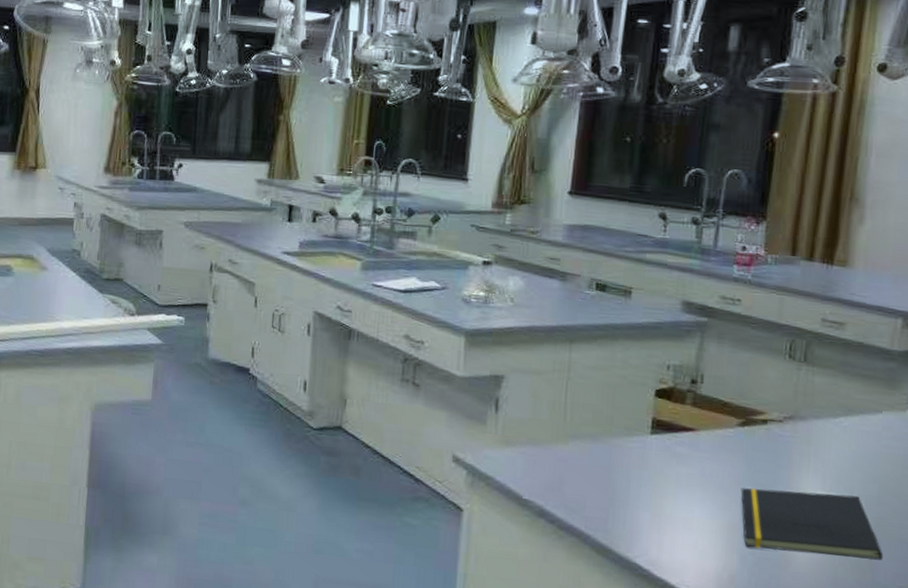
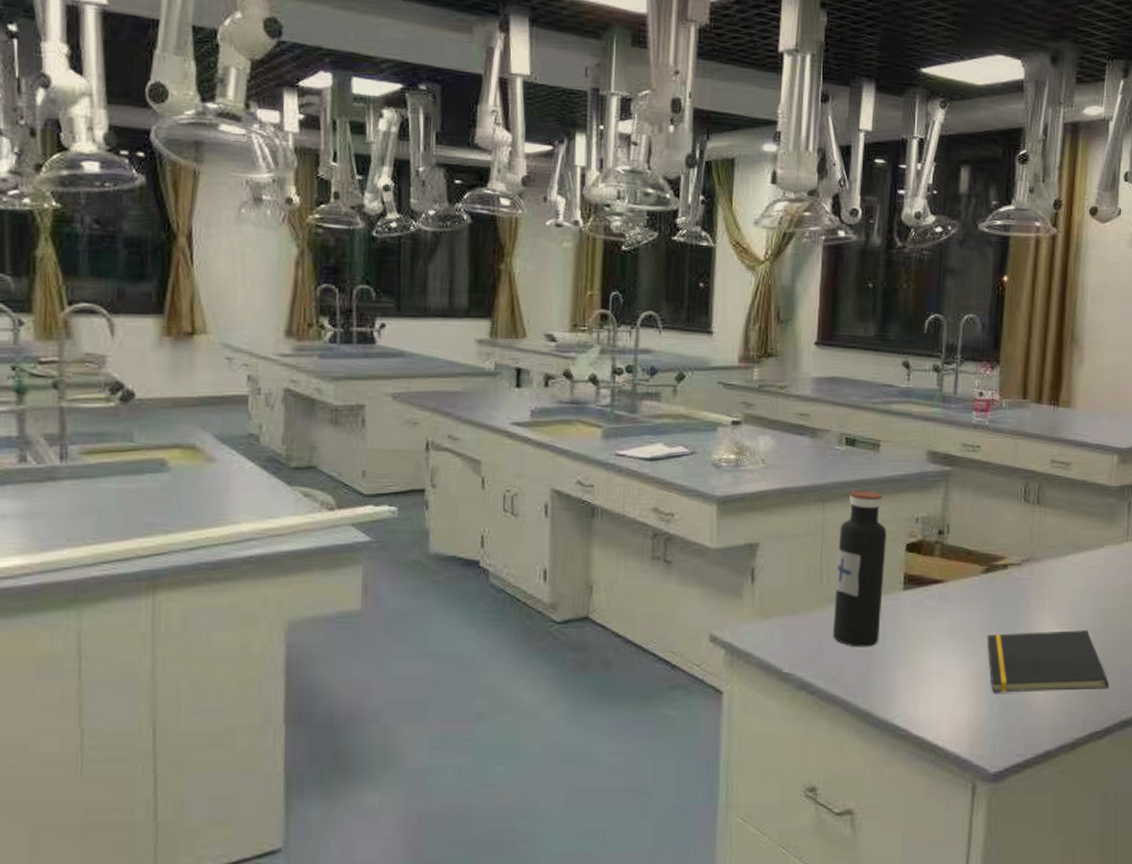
water bottle: none [575,333,636,485] -> present [833,490,887,647]

